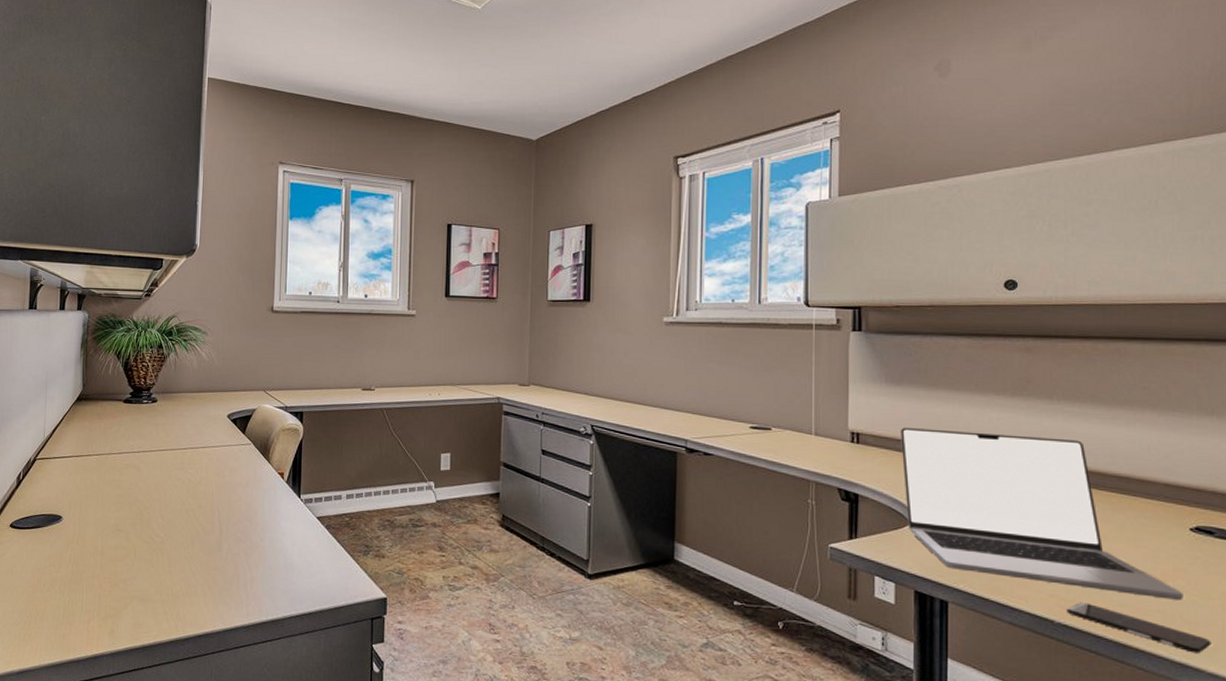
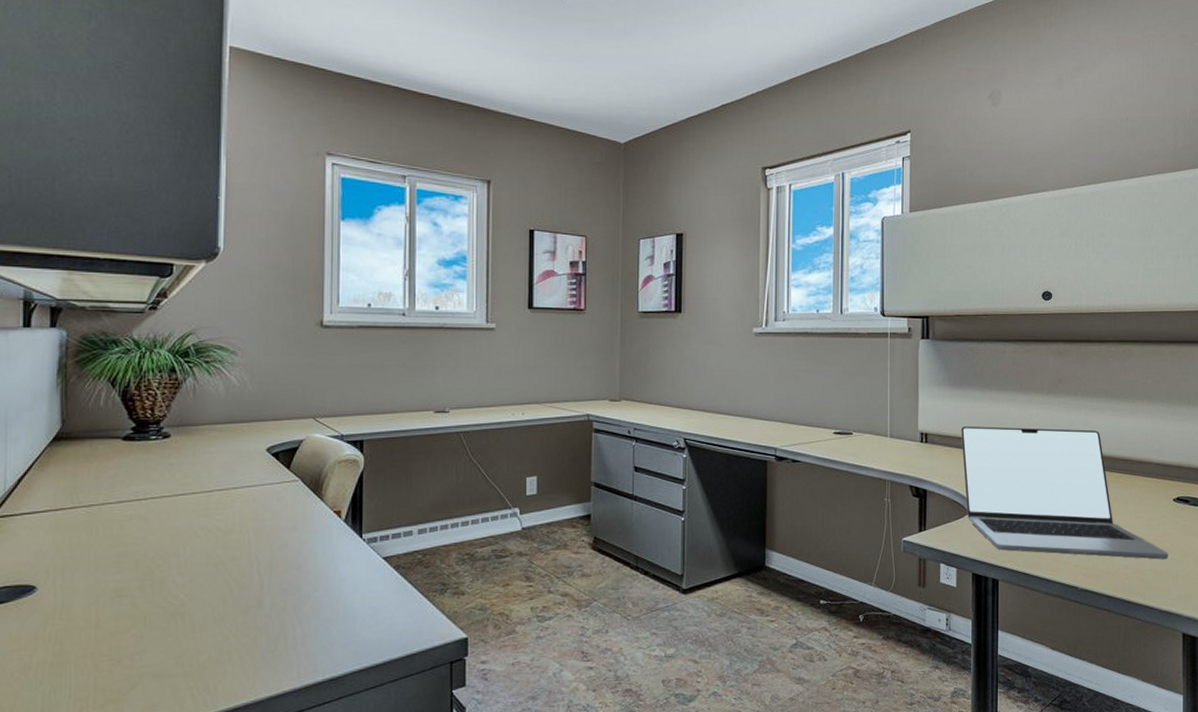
smartphone: present [1067,602,1211,654] -> none [1087,569,1187,602]

